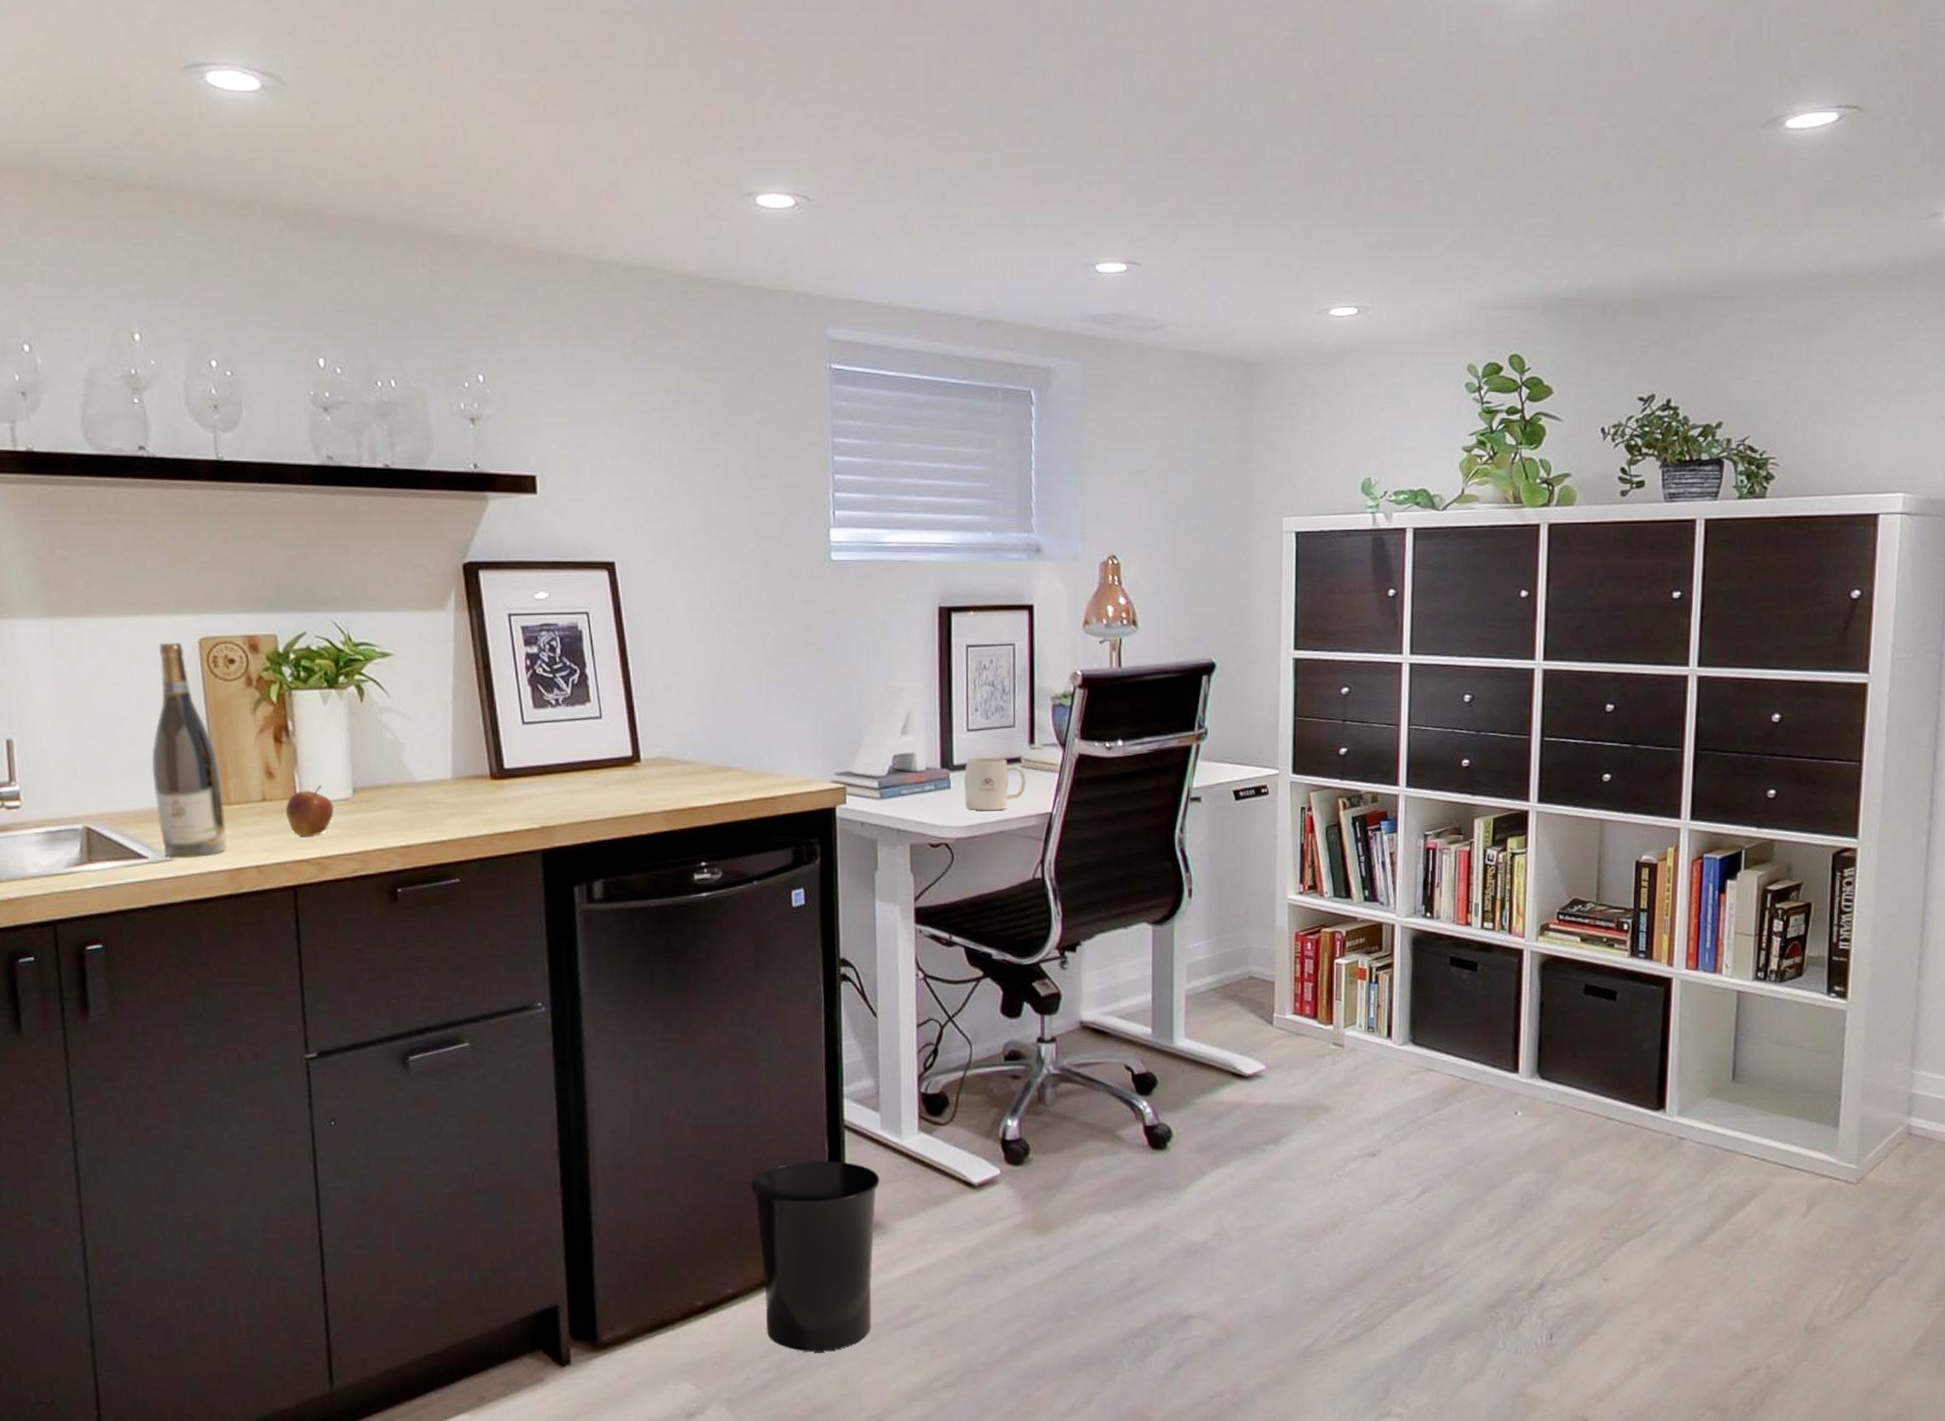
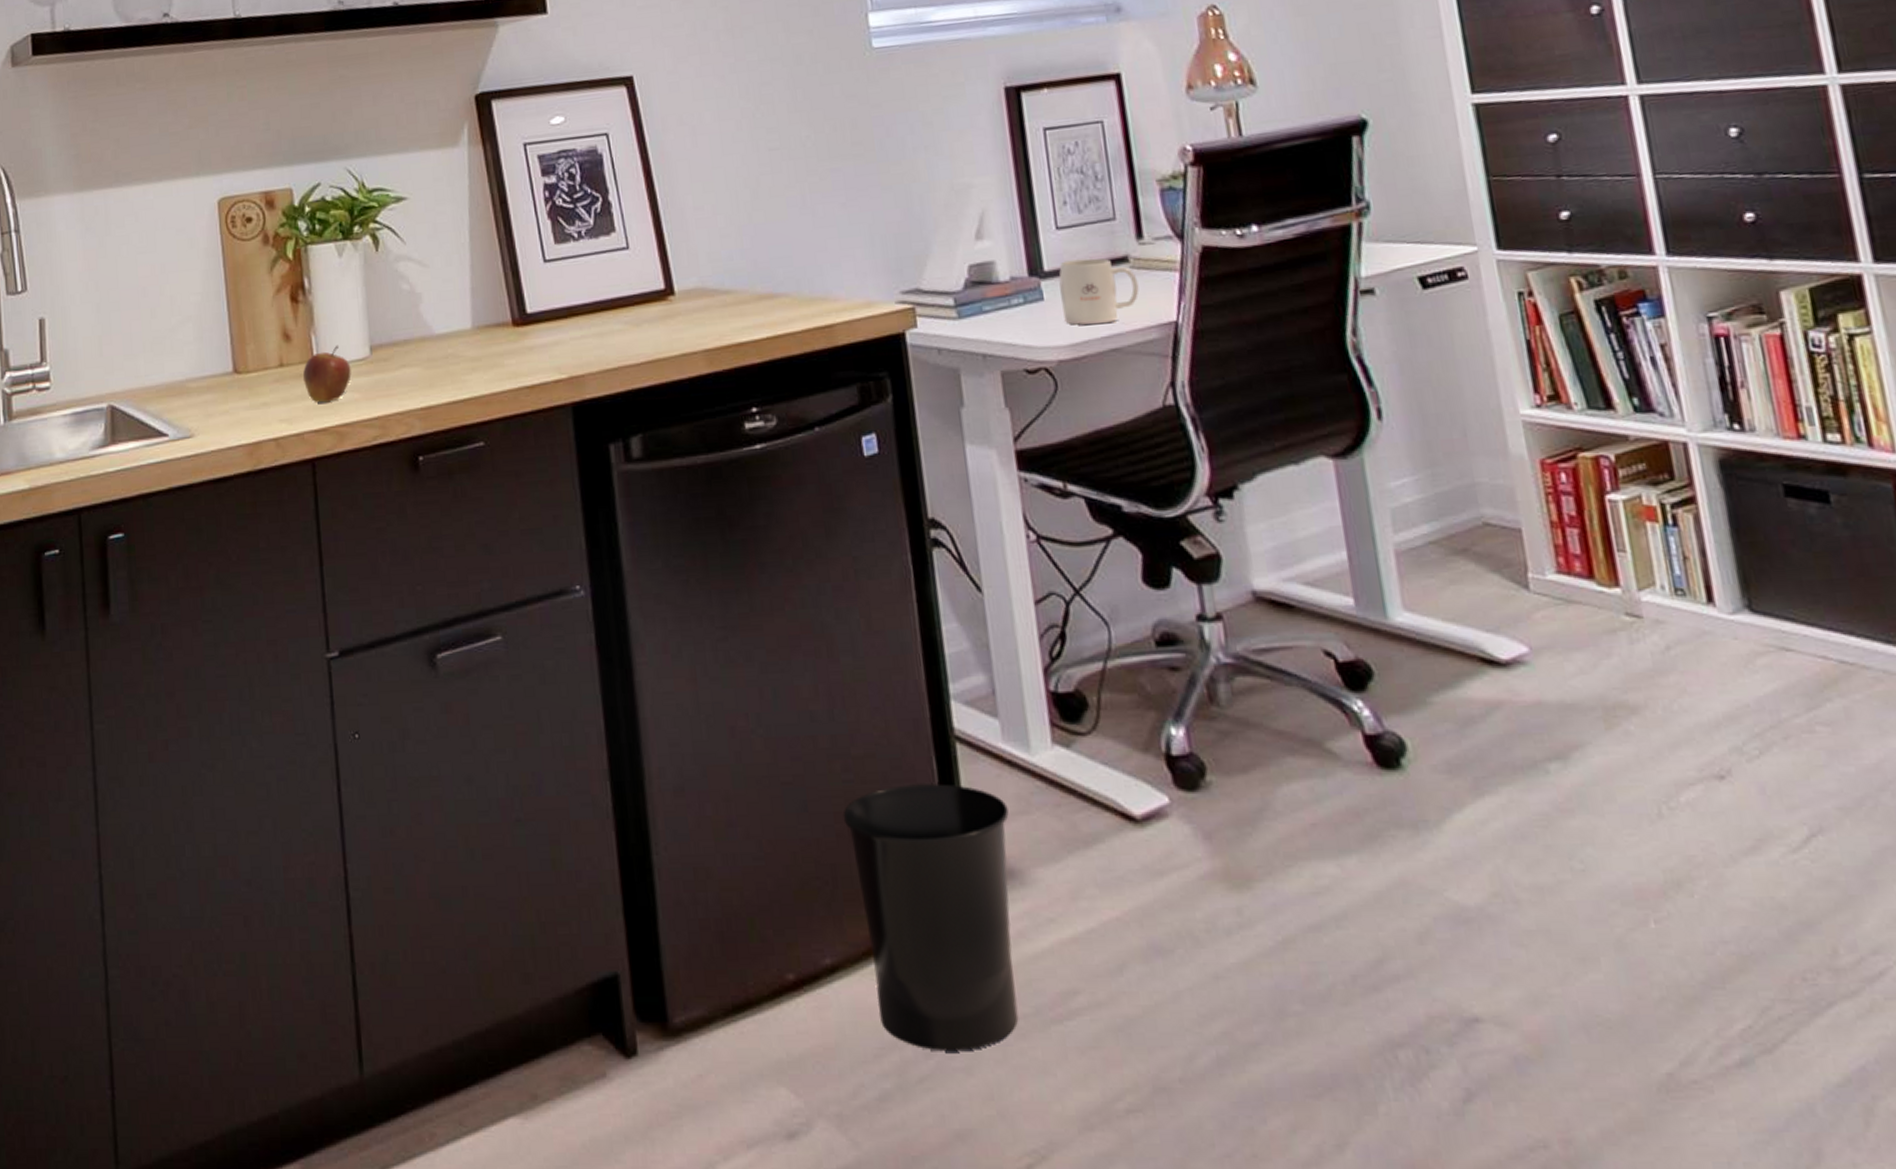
wine bottle: present [151,643,227,858] -> none [172,205,246,433]

